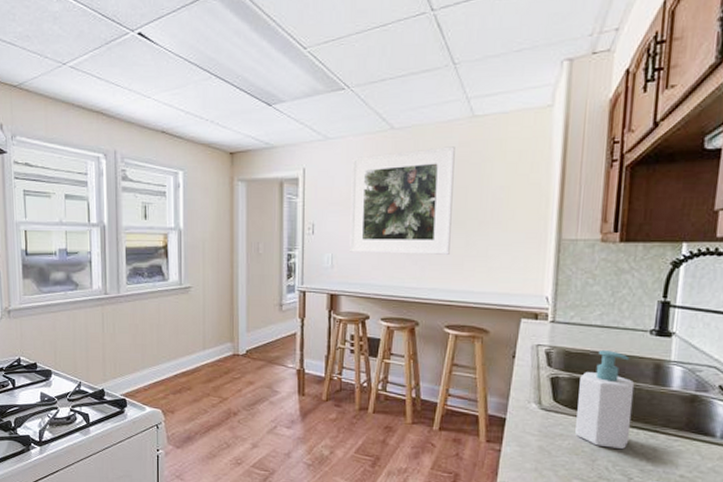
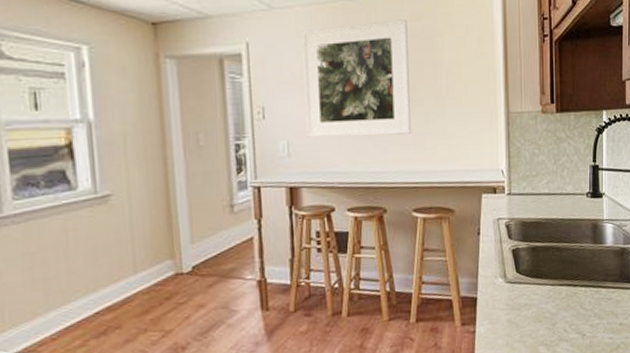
soap bottle: present [575,350,635,450] -> none [536,216,580,310]

